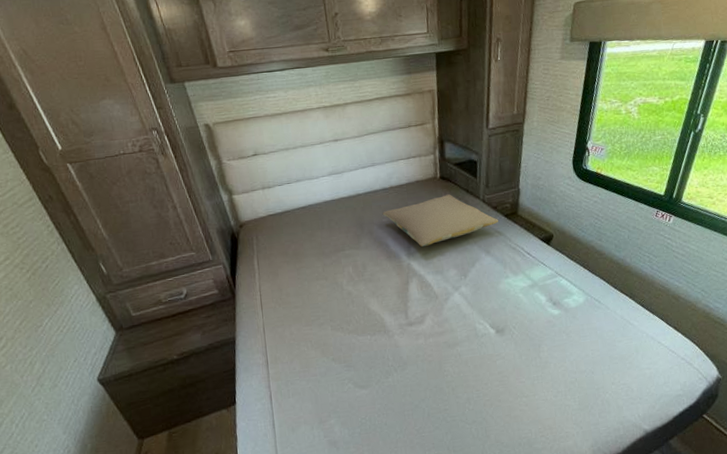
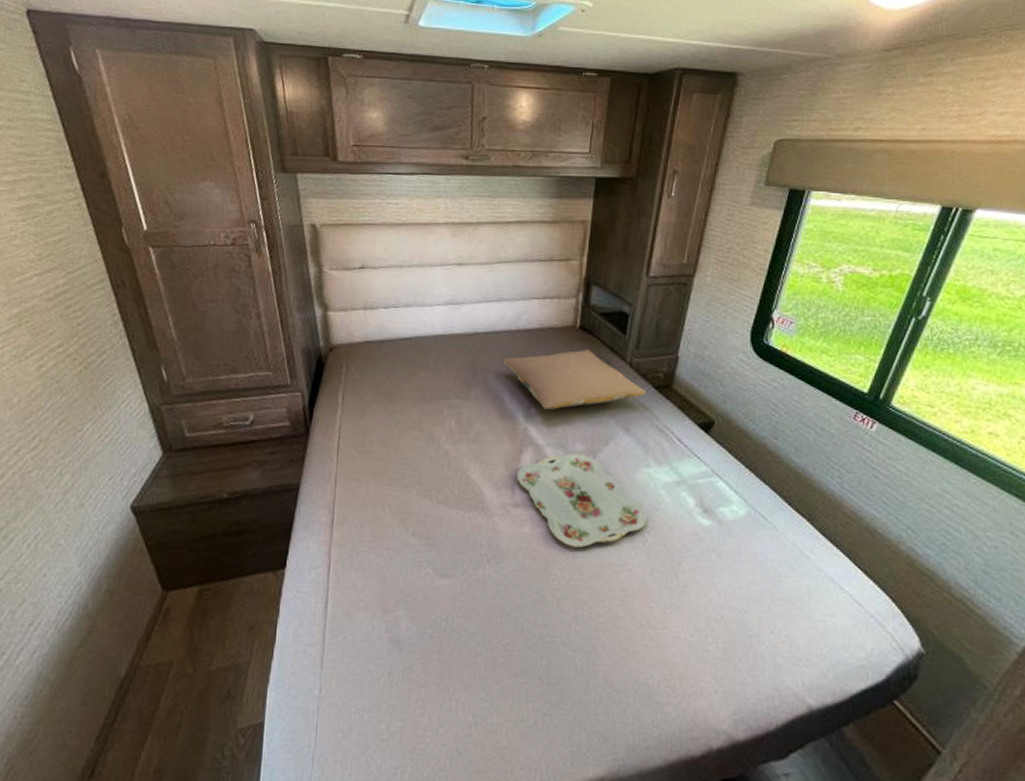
serving tray: none [407,276,512,349] -> present [517,453,648,549]

